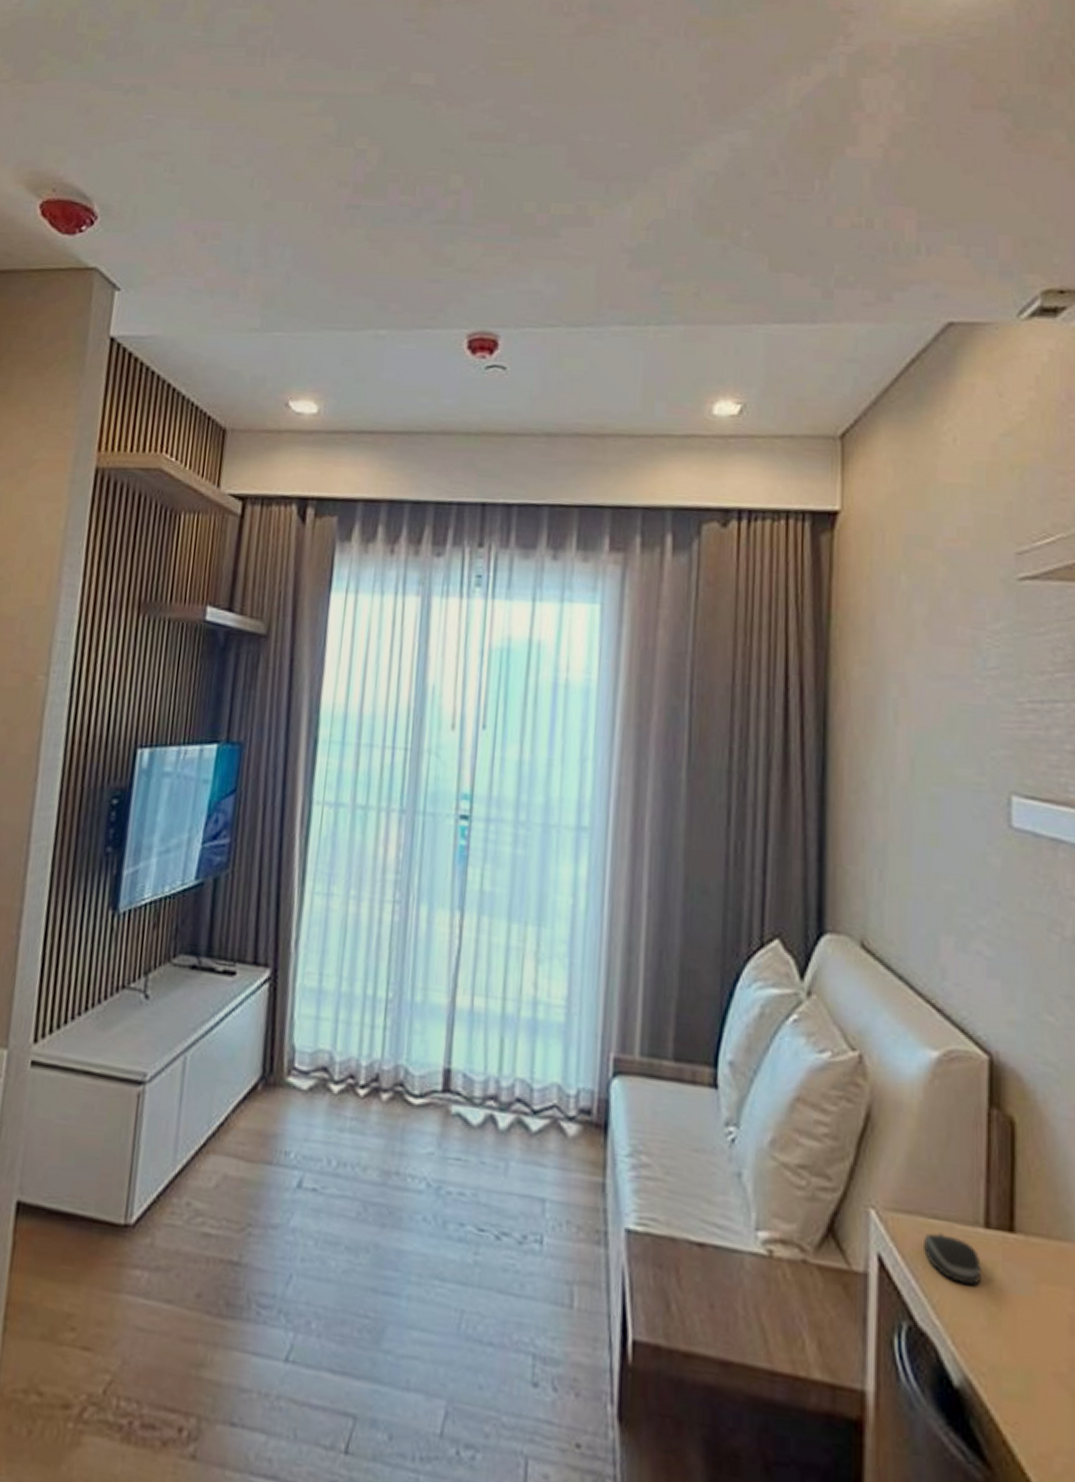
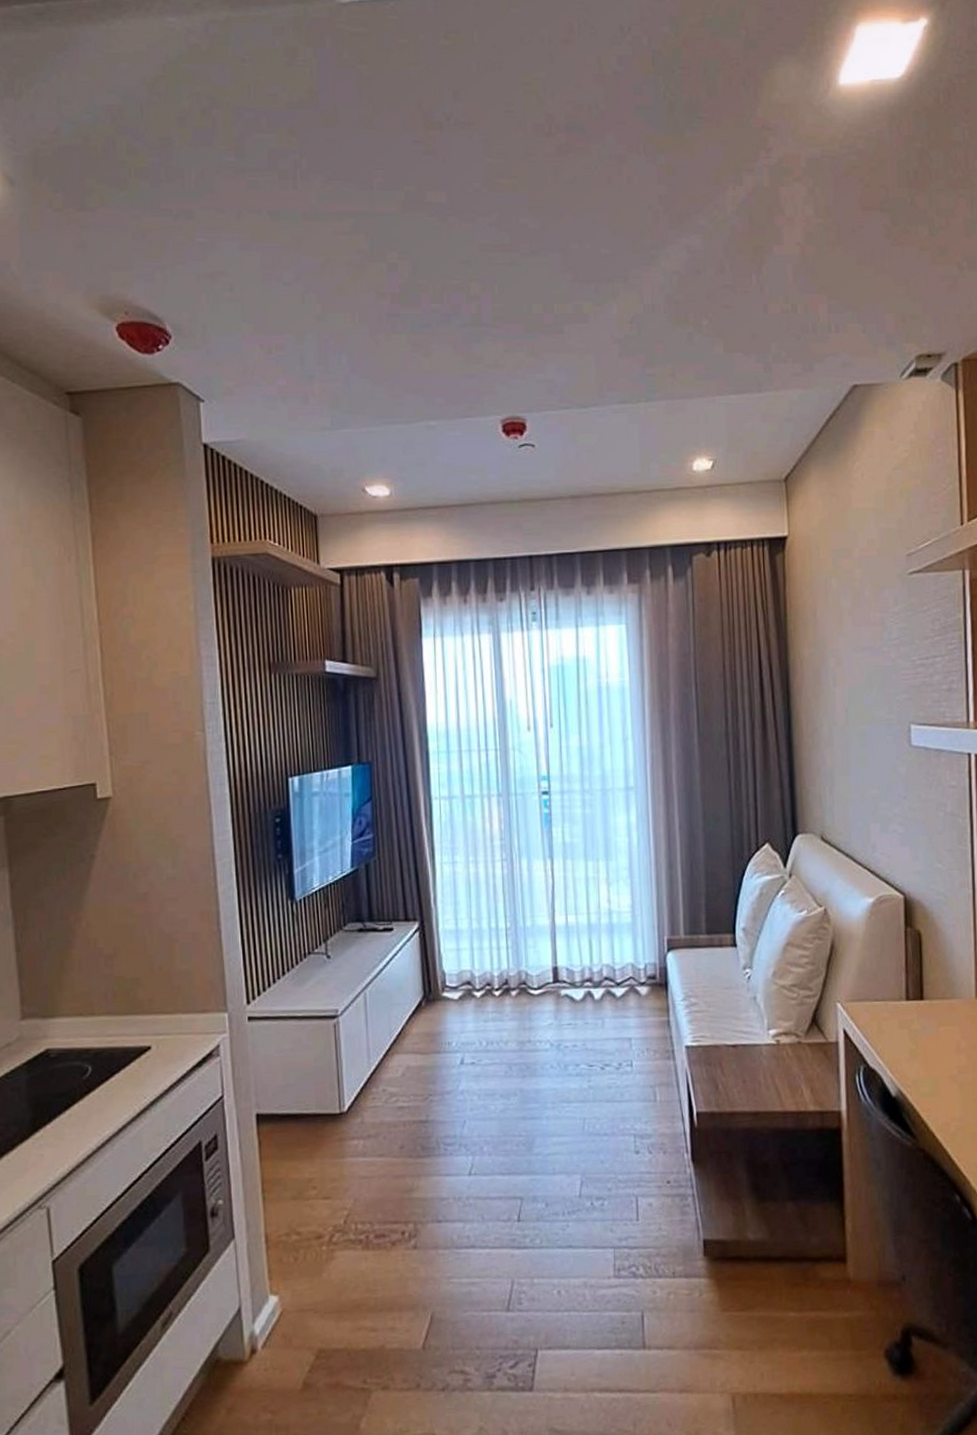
computer mouse: present [924,1232,981,1286] -> none [870,1008,905,1037]

